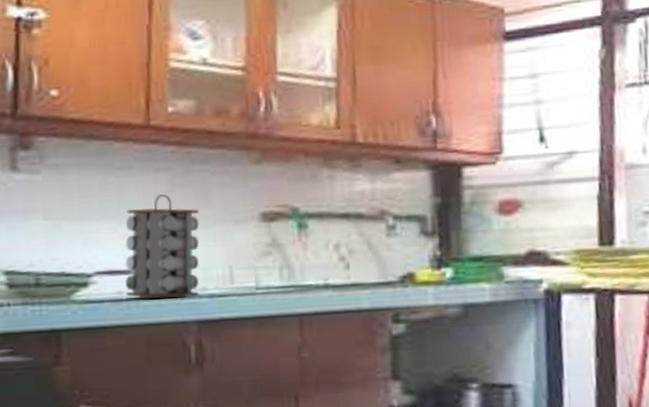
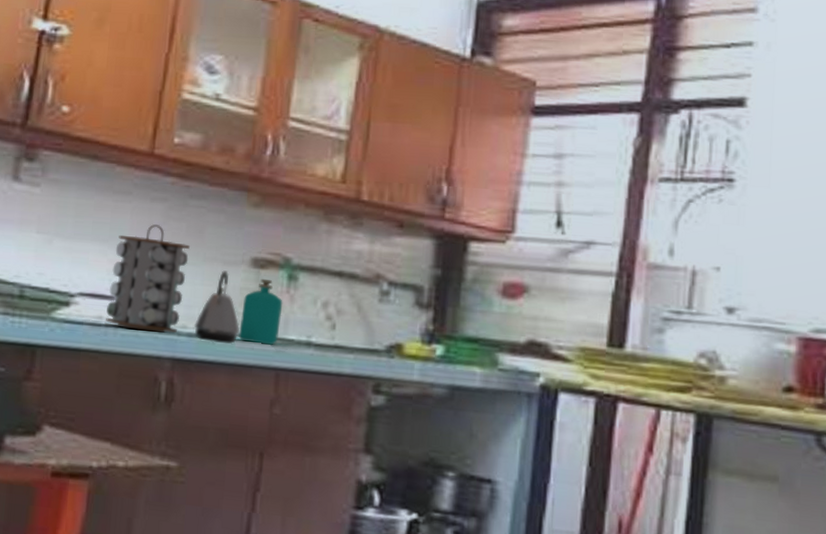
kettle: none [214,229,258,300] -> present [194,270,240,344]
soap bottle: none [258,231,297,294] -> present [239,278,283,345]

